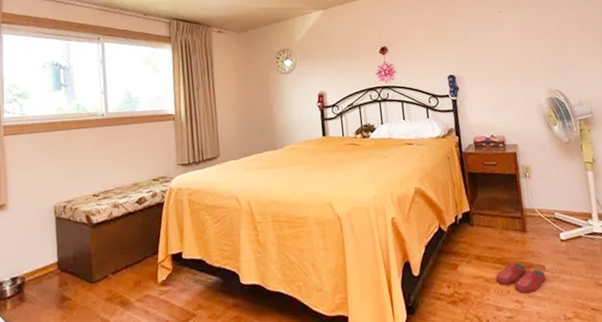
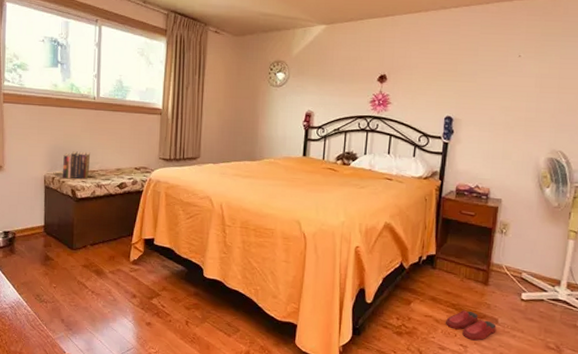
books: none [74,171,104,205] -> present [63,151,91,179]

